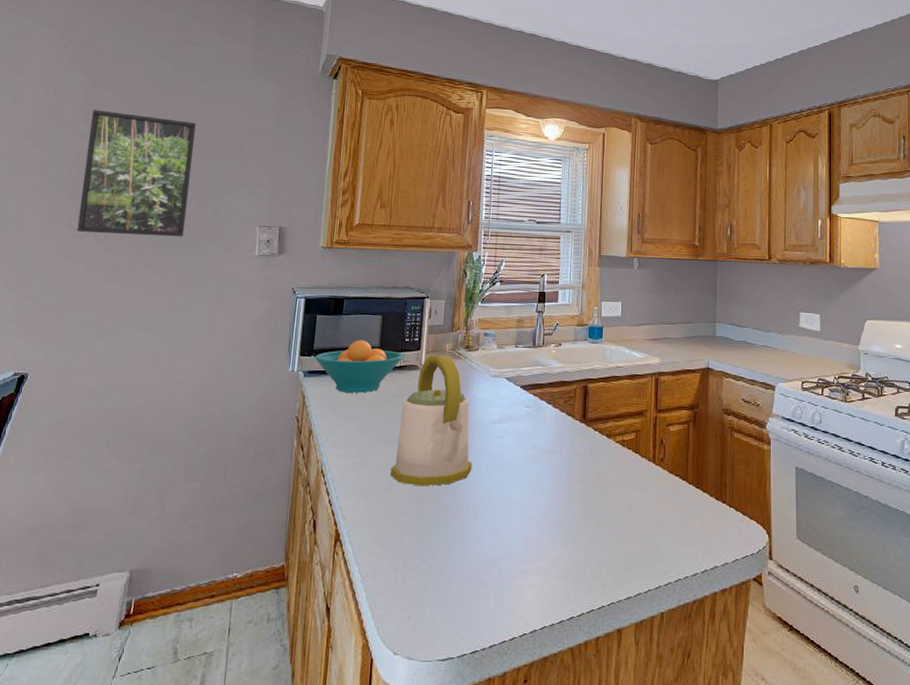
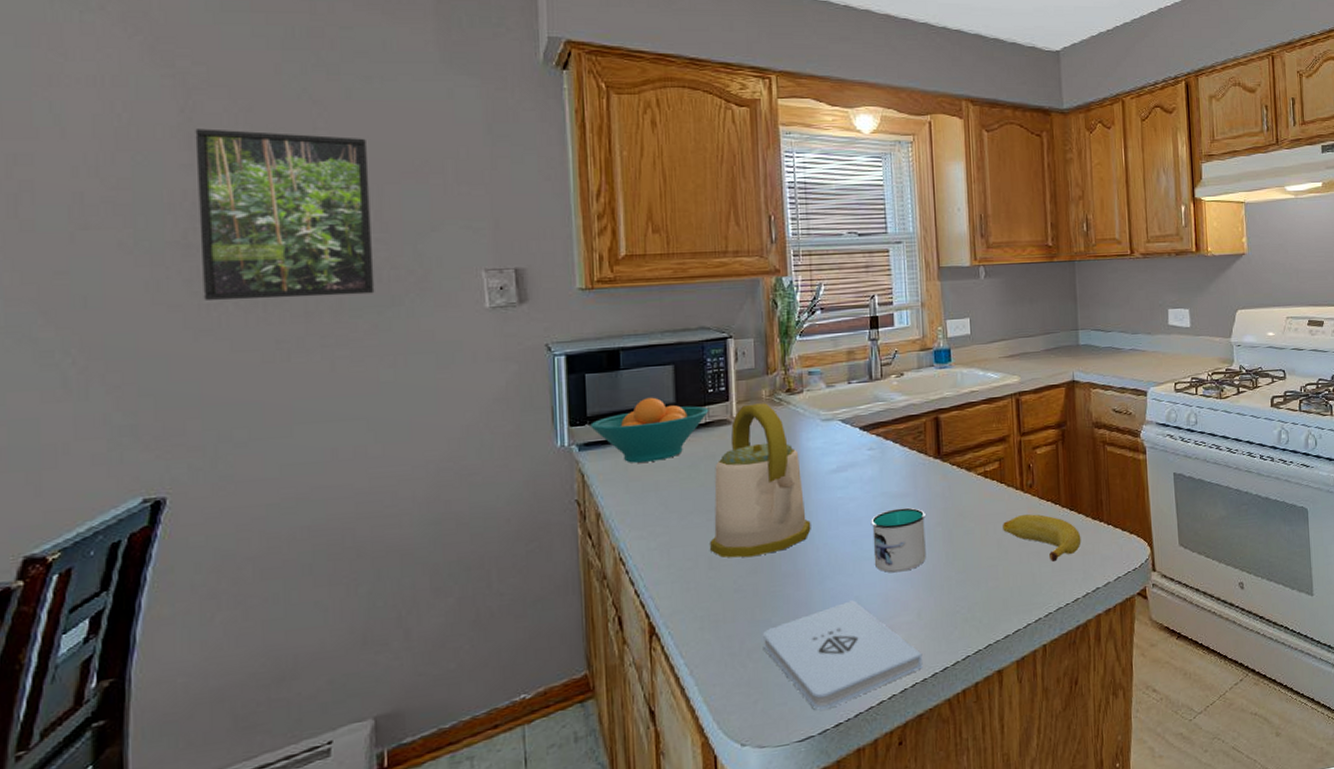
notepad: none [422,539,553,635] -> present [763,600,923,711]
mug: none [520,462,568,521] -> present [871,507,926,573]
banana: none [634,485,704,535] -> present [1003,514,1081,562]

